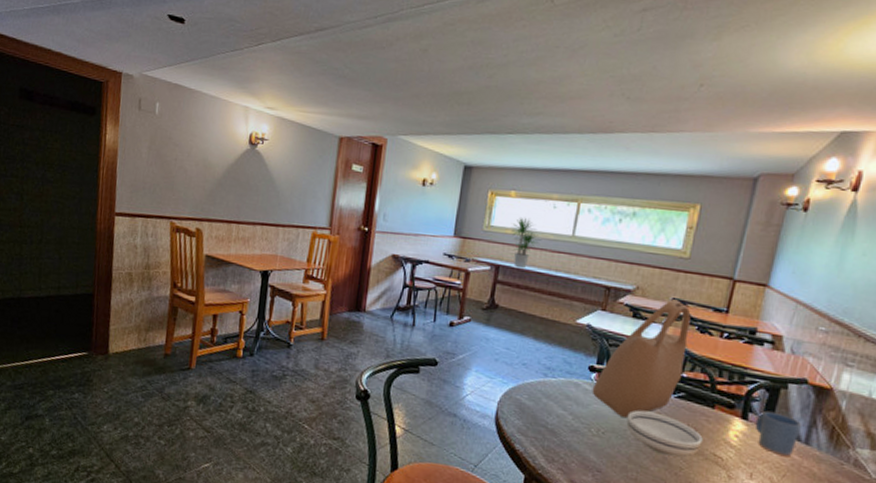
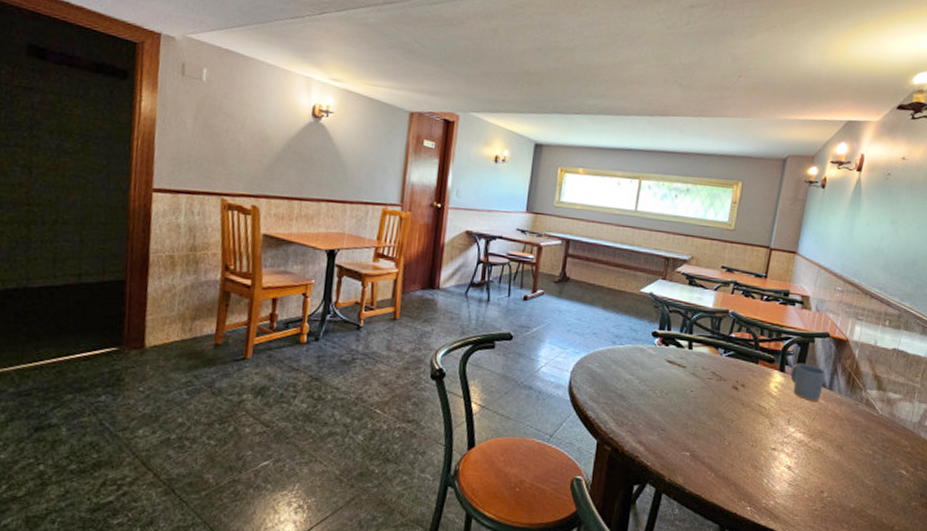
potted plant: present [511,217,539,269] -> none [580,193,605,242]
handbag: present [592,299,691,418] -> none [655,267,737,378]
bowl: present [626,410,703,457] -> none [686,370,750,410]

